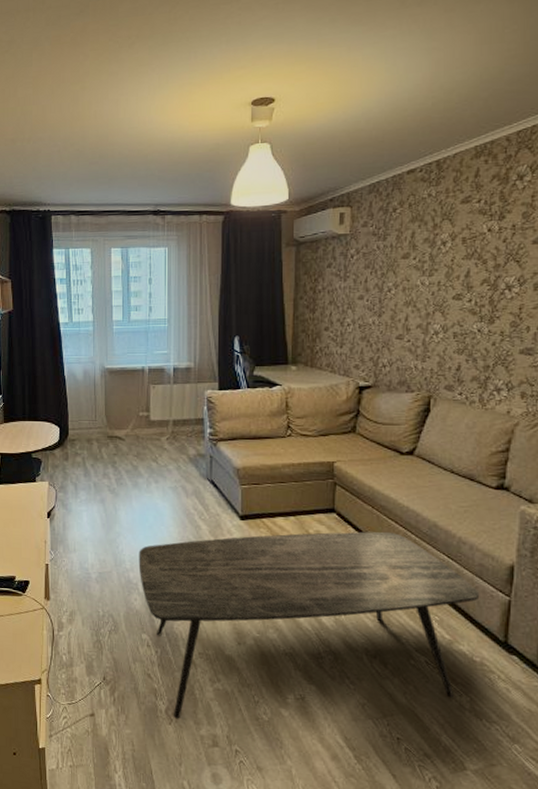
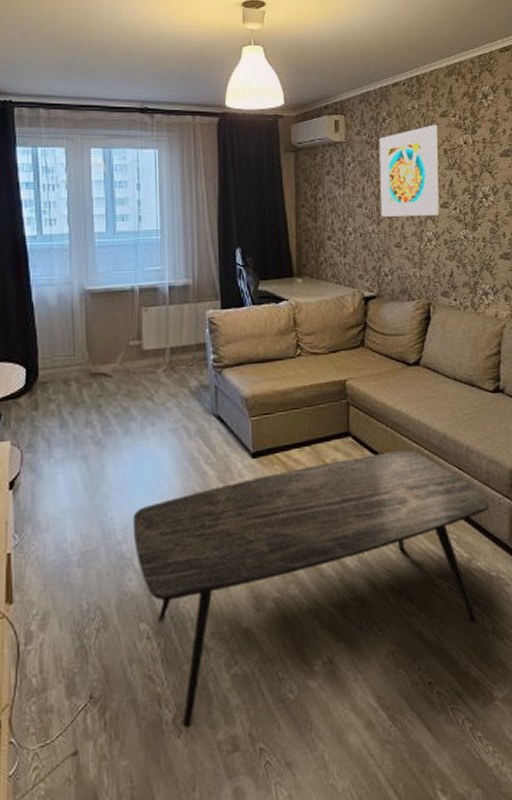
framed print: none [383,211,457,309] -> present [379,124,440,217]

